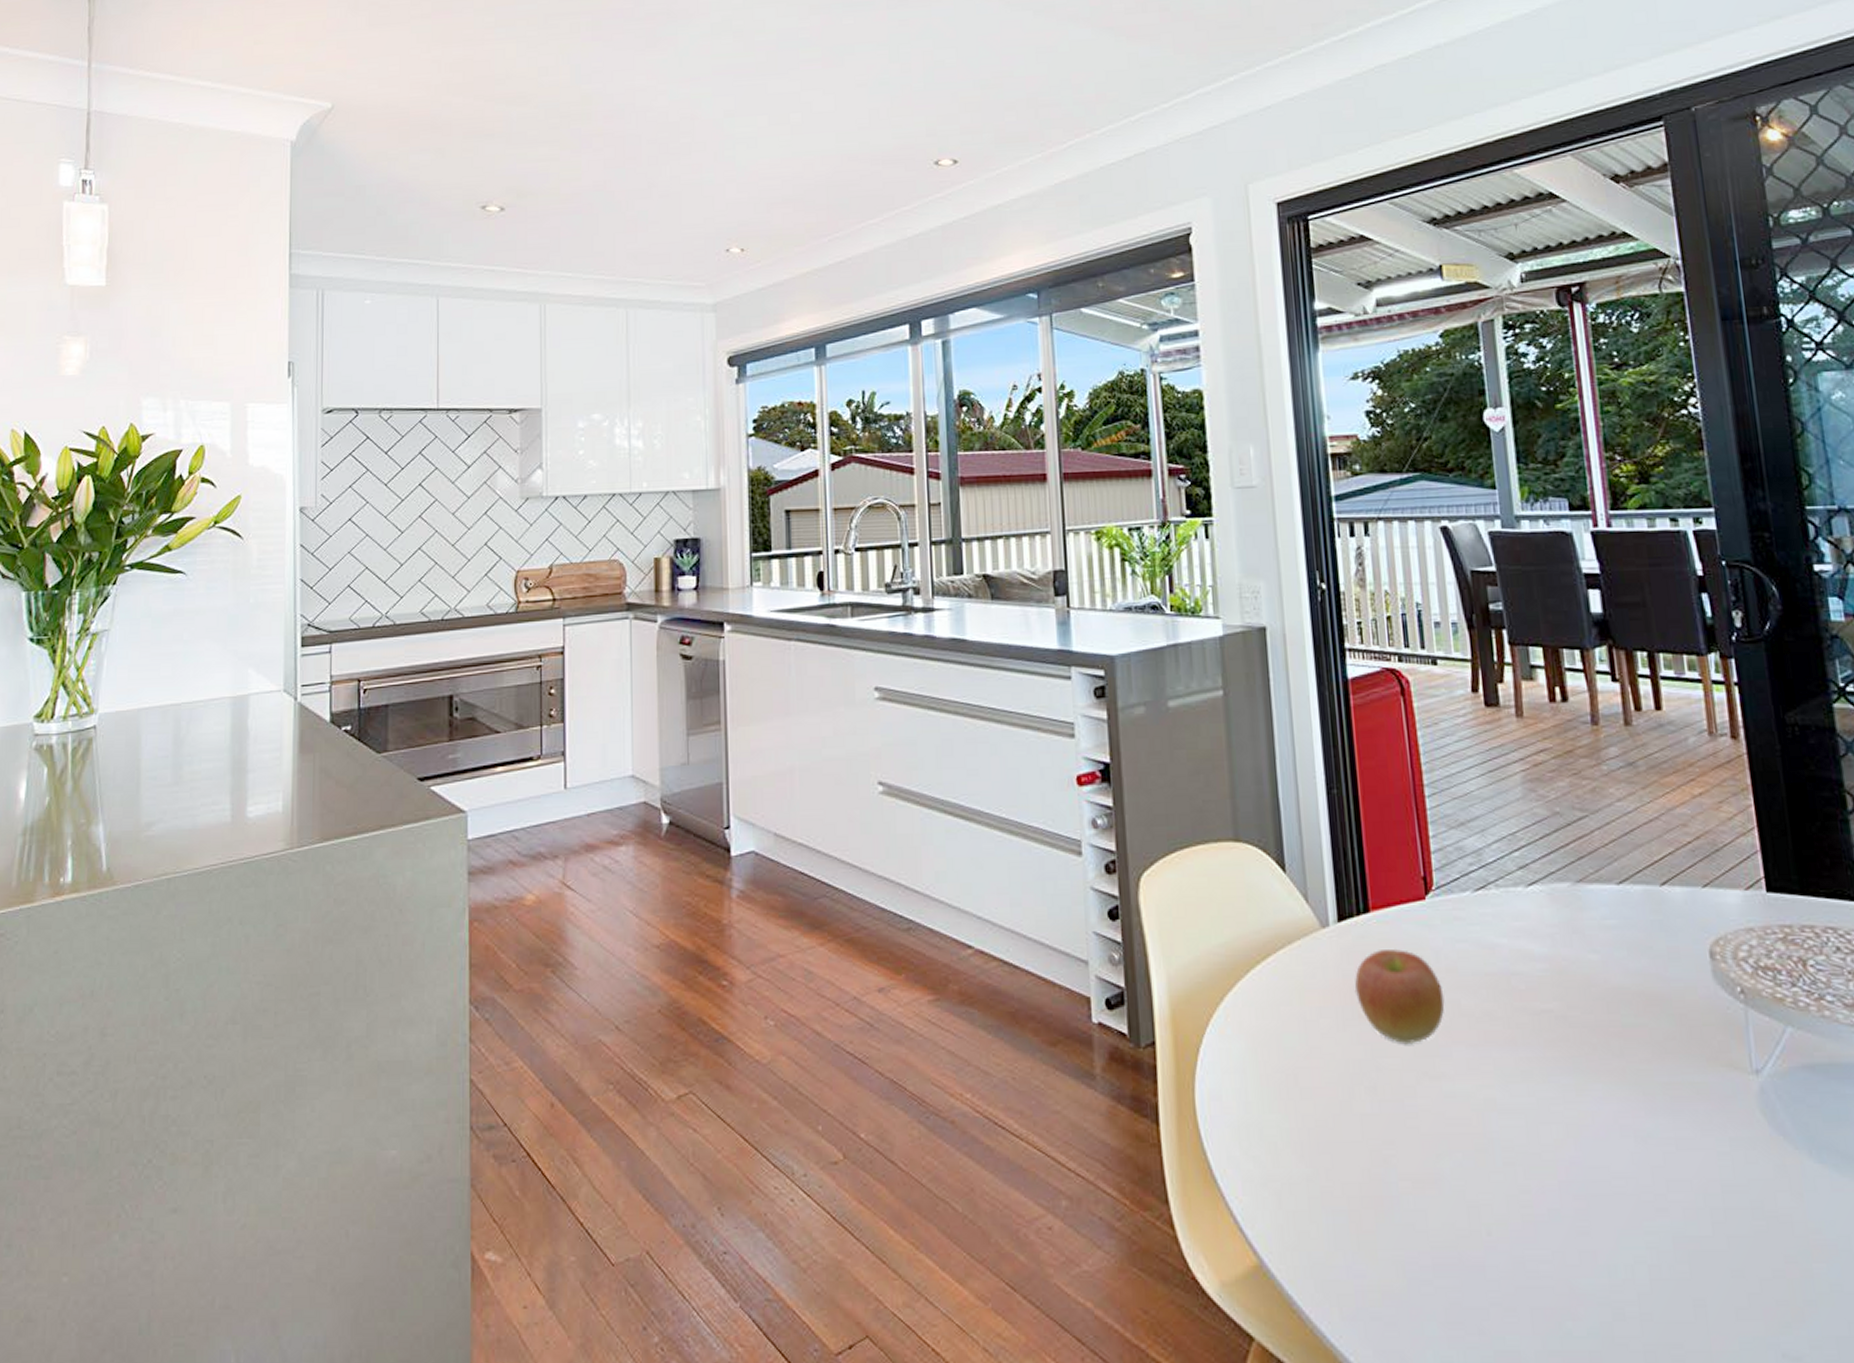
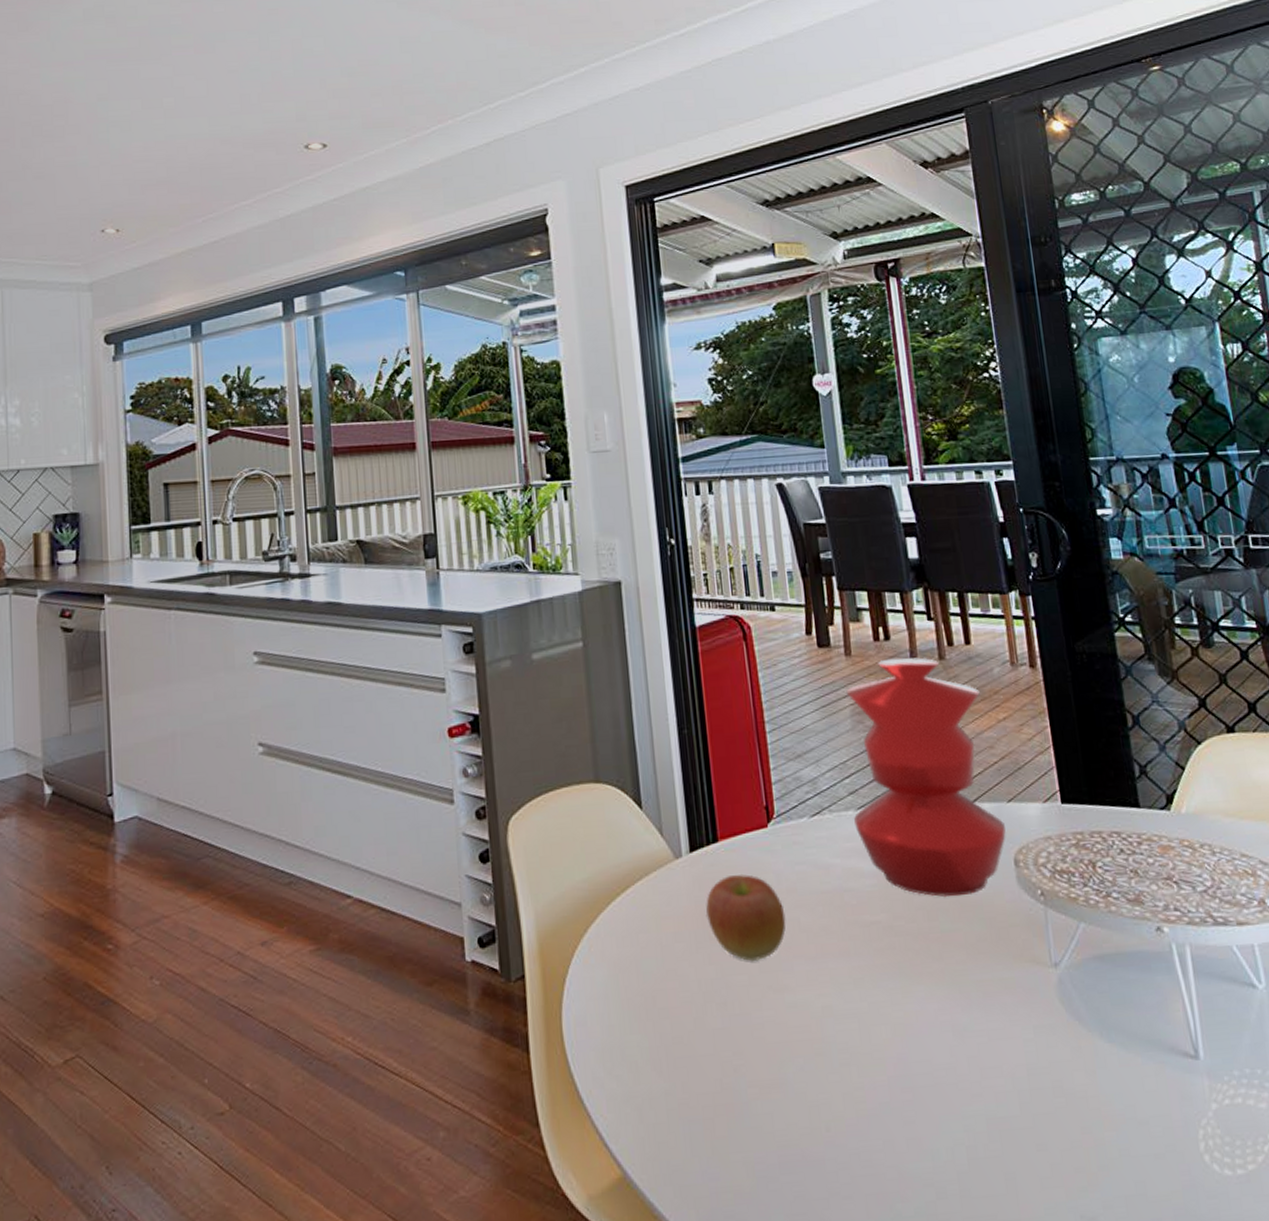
vase: none [1517,721,1700,989] -> present [846,657,1006,898]

